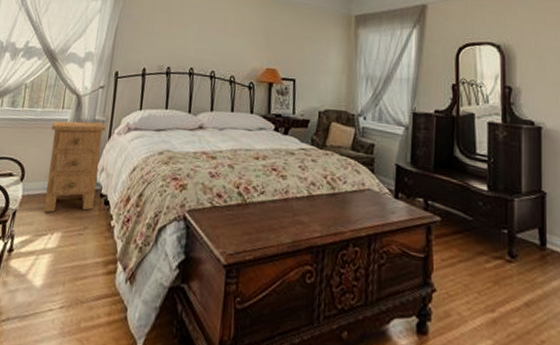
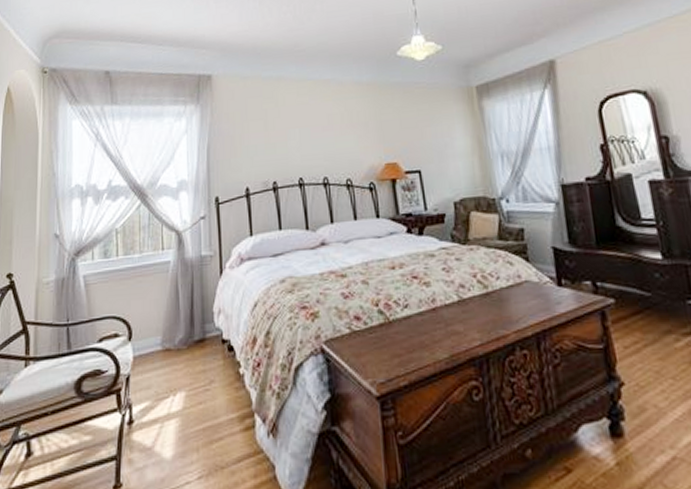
nightstand: present [43,120,106,213] -> none [153,257,216,373]

